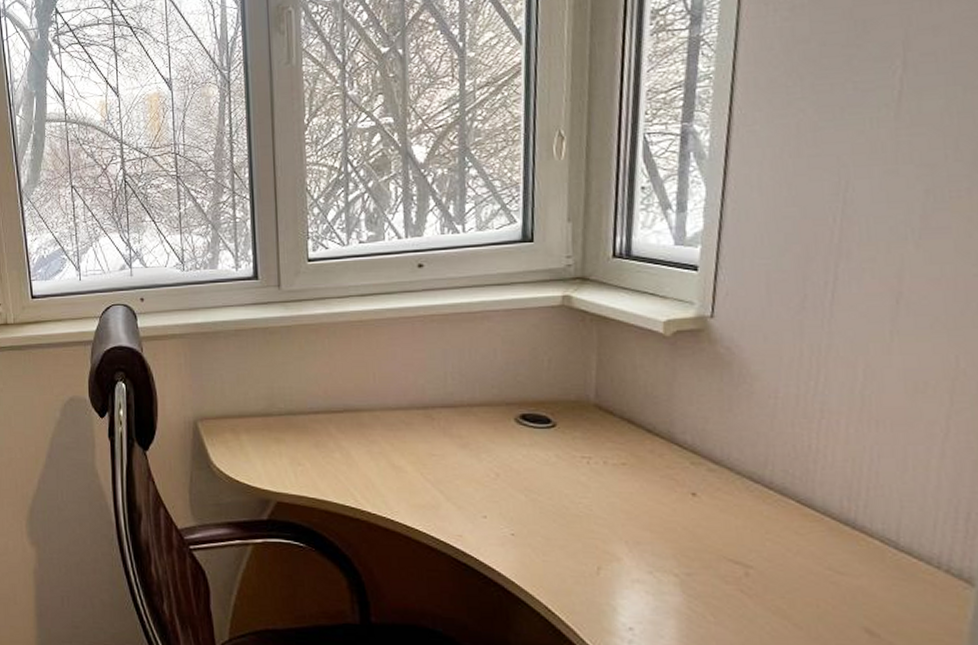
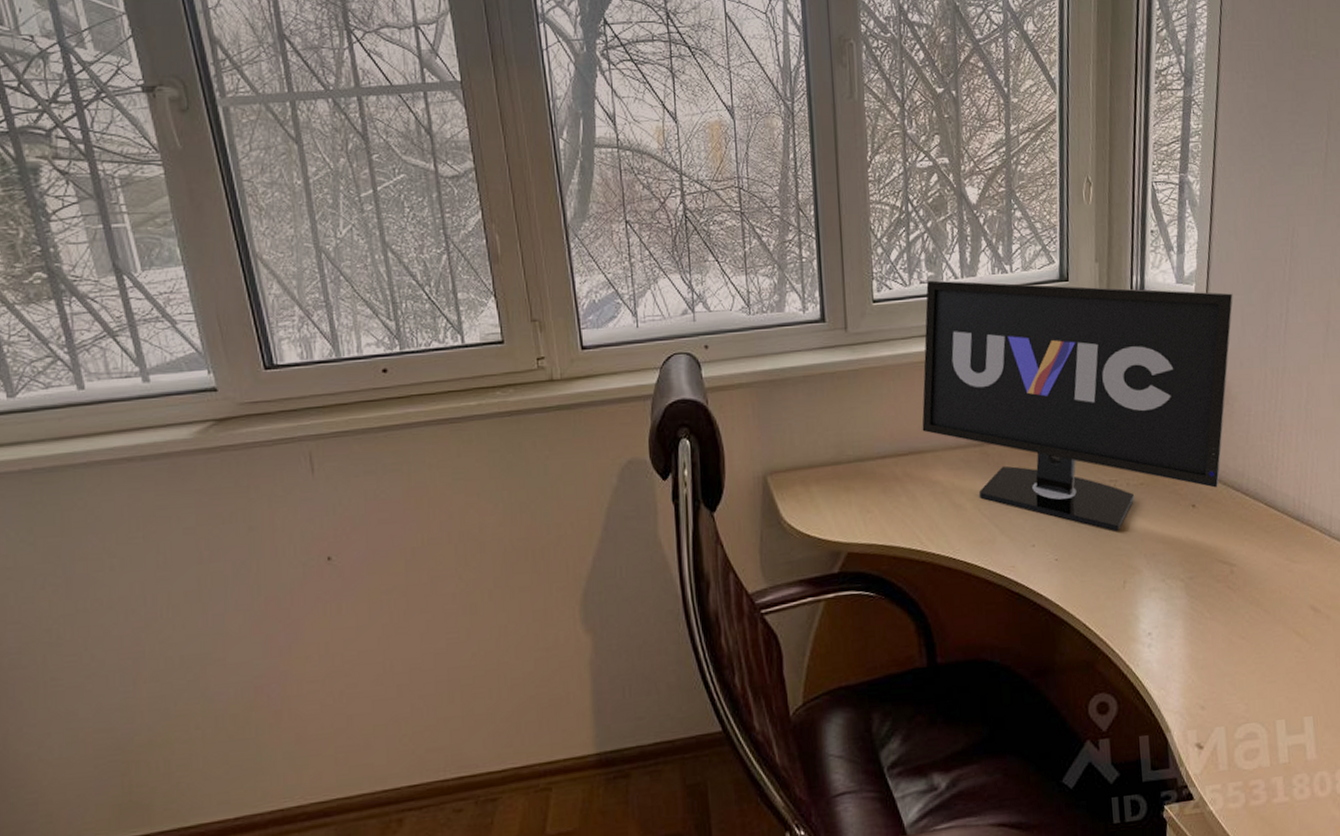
monitor: none [358,240,755,512] -> present [922,280,1233,531]

